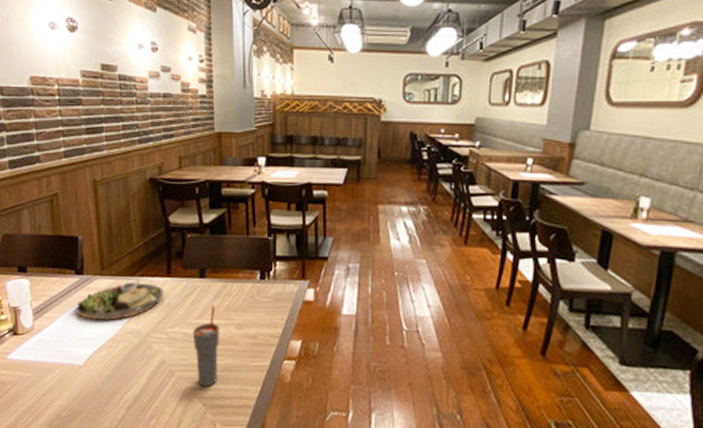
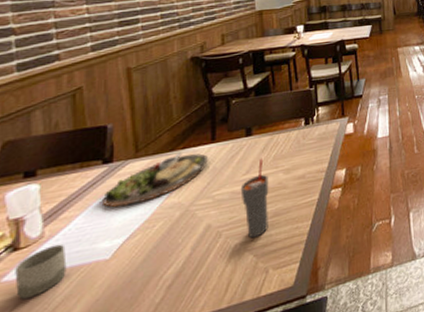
cup: none [16,339,51,380] -> present [15,244,67,300]

